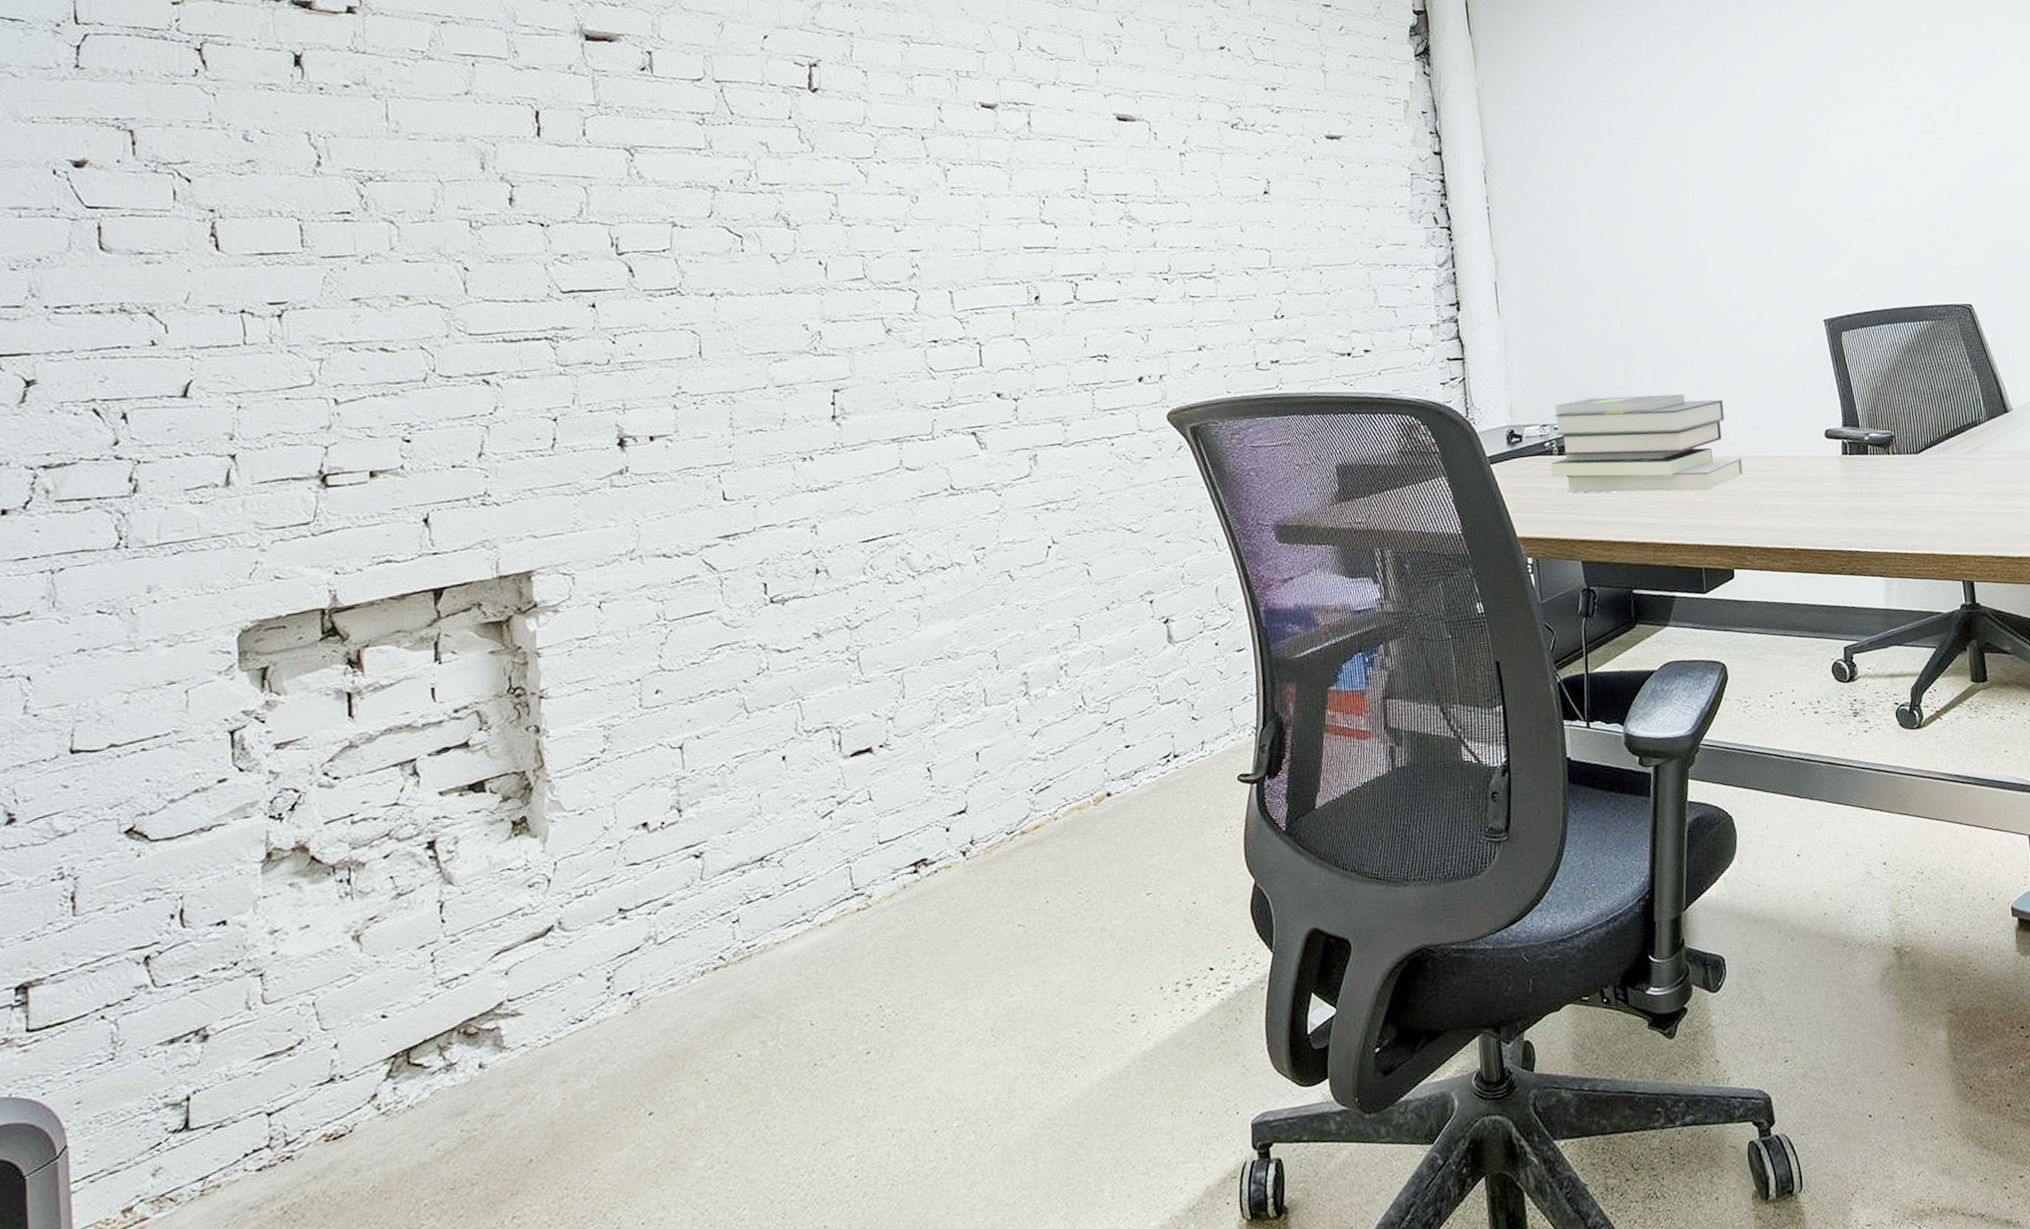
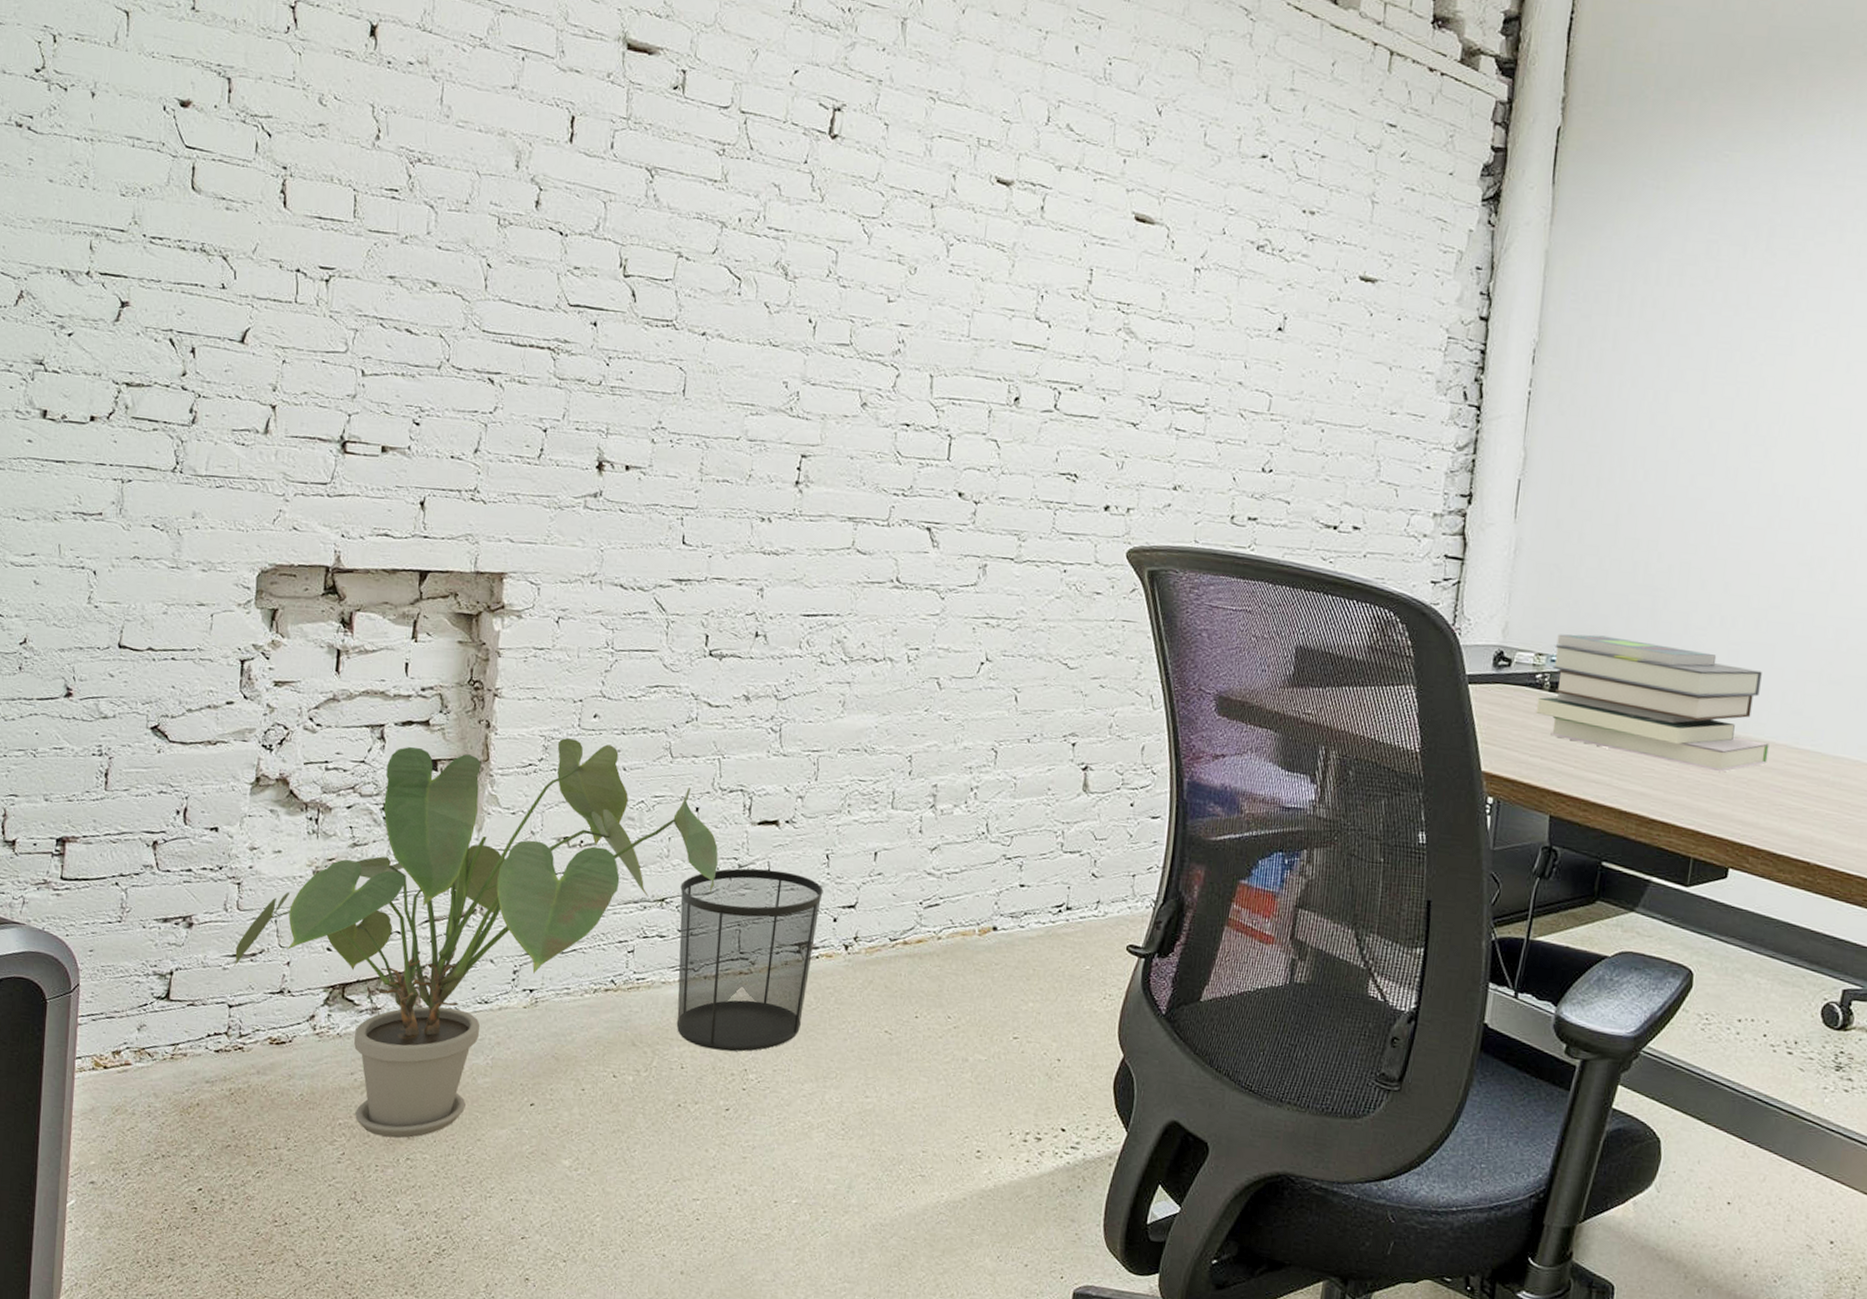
house plant: none [266,716,816,1204] -> present [233,738,719,1139]
waste bin: none [778,795,931,997] -> present [676,868,824,1052]

